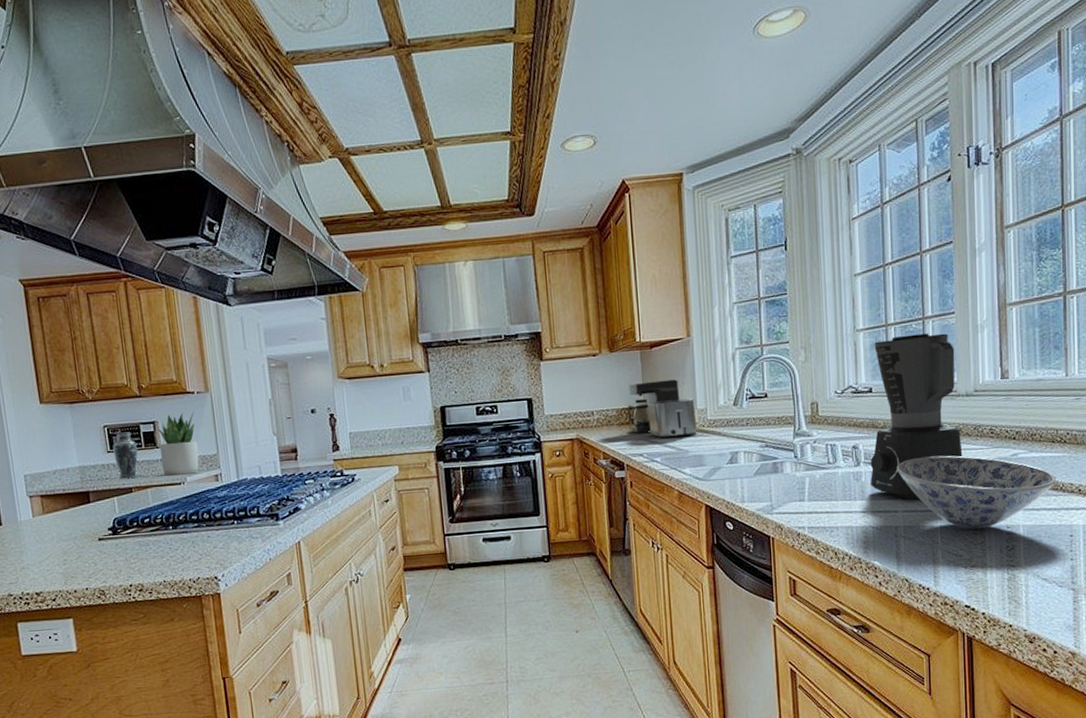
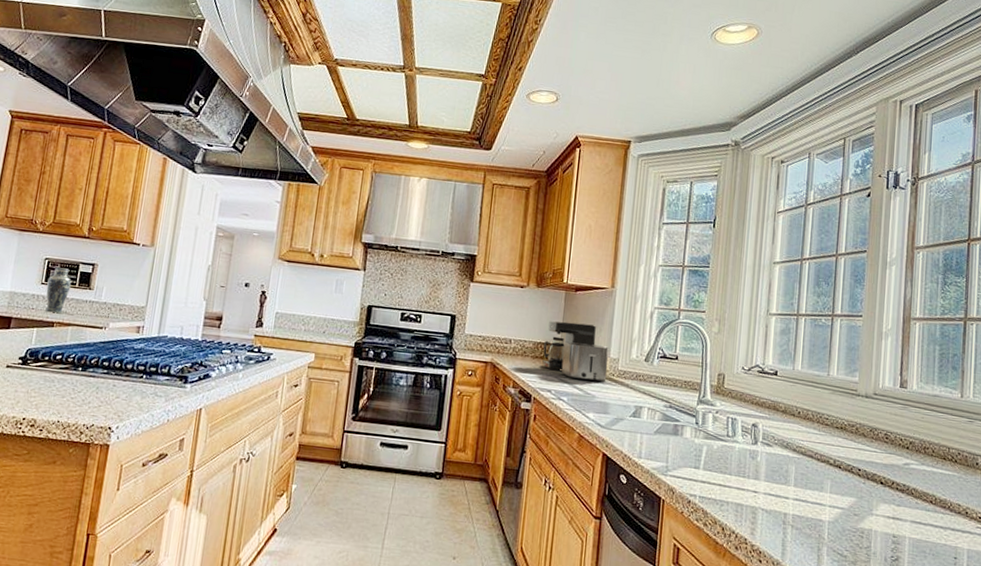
planter: present [157,411,199,477] -> none [89,260,134,321]
blender: present [870,333,963,500] -> none [765,327,859,490]
bowl: present [896,456,1056,529] -> none [792,448,945,533]

